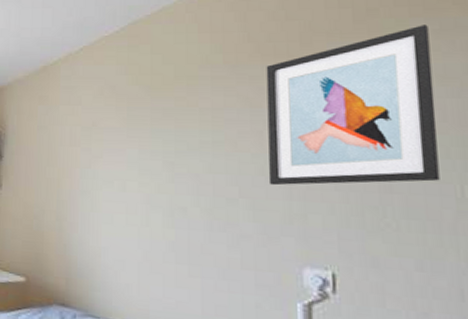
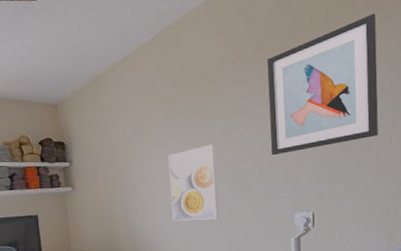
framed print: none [122,159,188,258] -> present [168,144,219,221]

